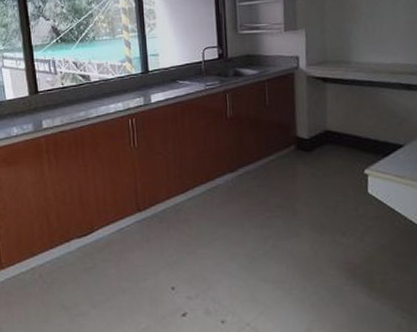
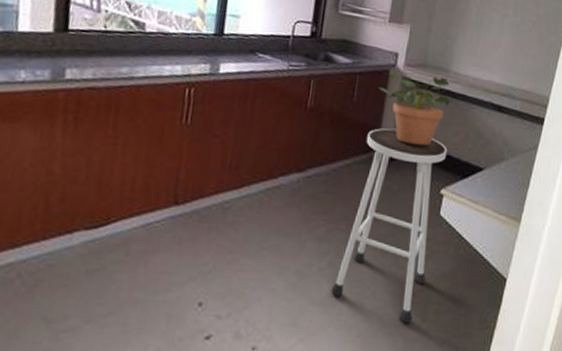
stool: none [279,122,366,293] -> present [330,128,448,324]
potted plant: none [287,68,359,134] -> present [379,69,453,146]

